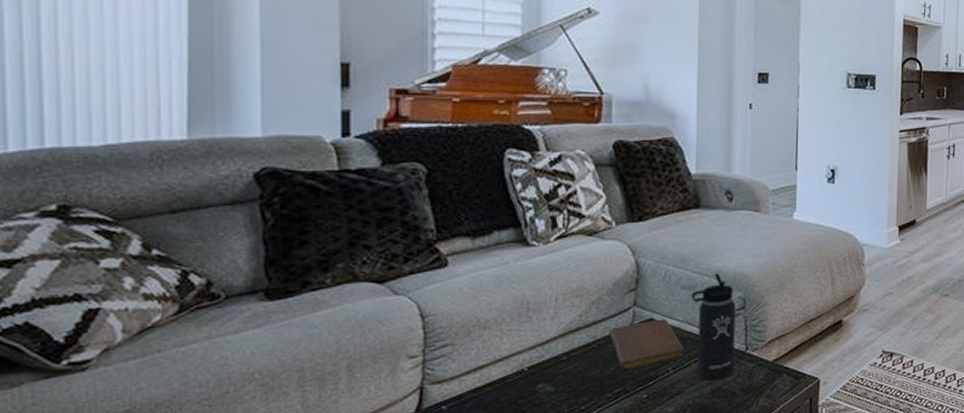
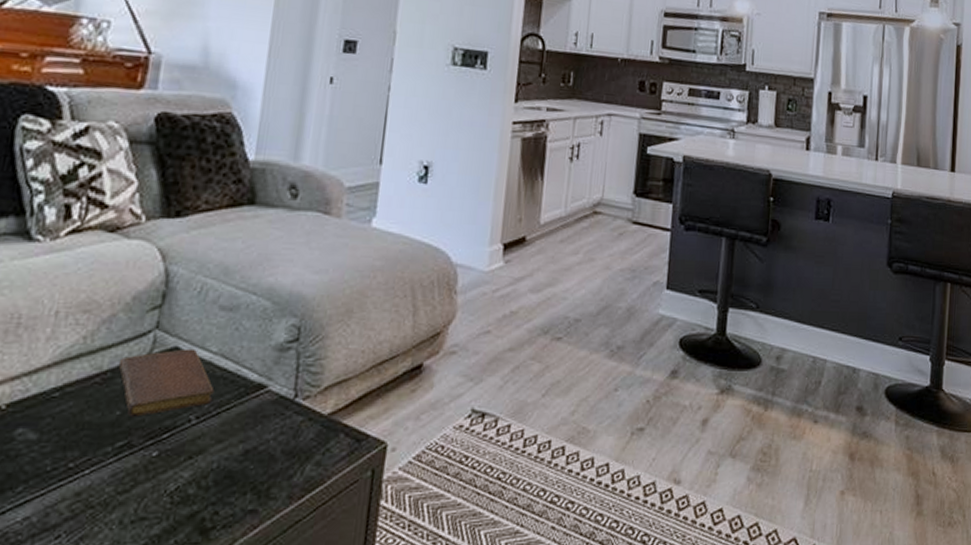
thermos bottle: present [691,273,736,381] -> none [227,291,288,437]

